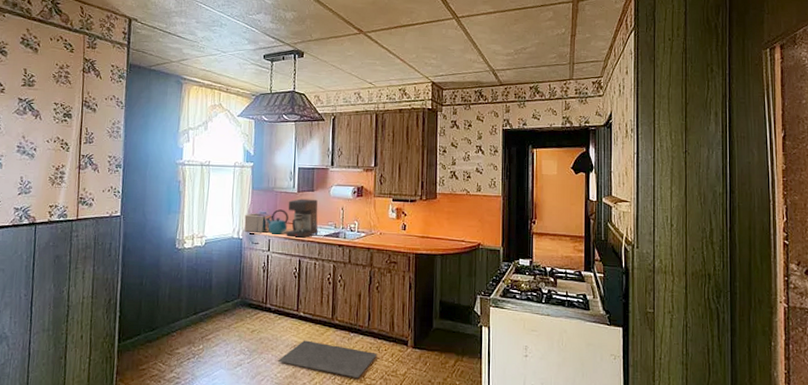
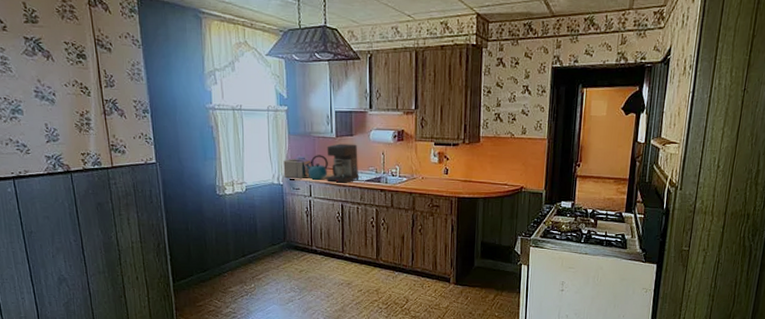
door mat: present [278,340,378,378] -> none [327,279,421,311]

